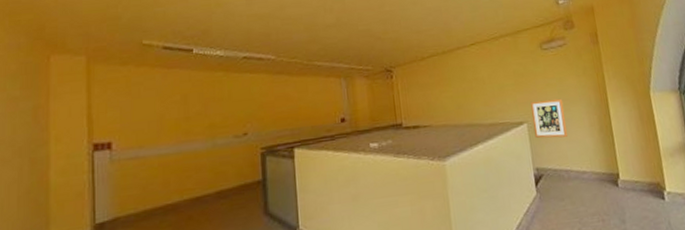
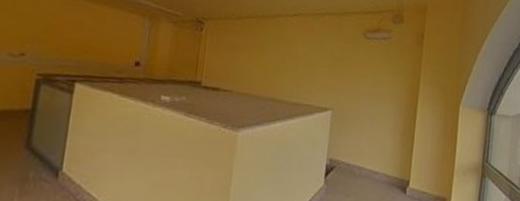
wall art: present [530,98,567,139] -> none [336,89,373,133]

